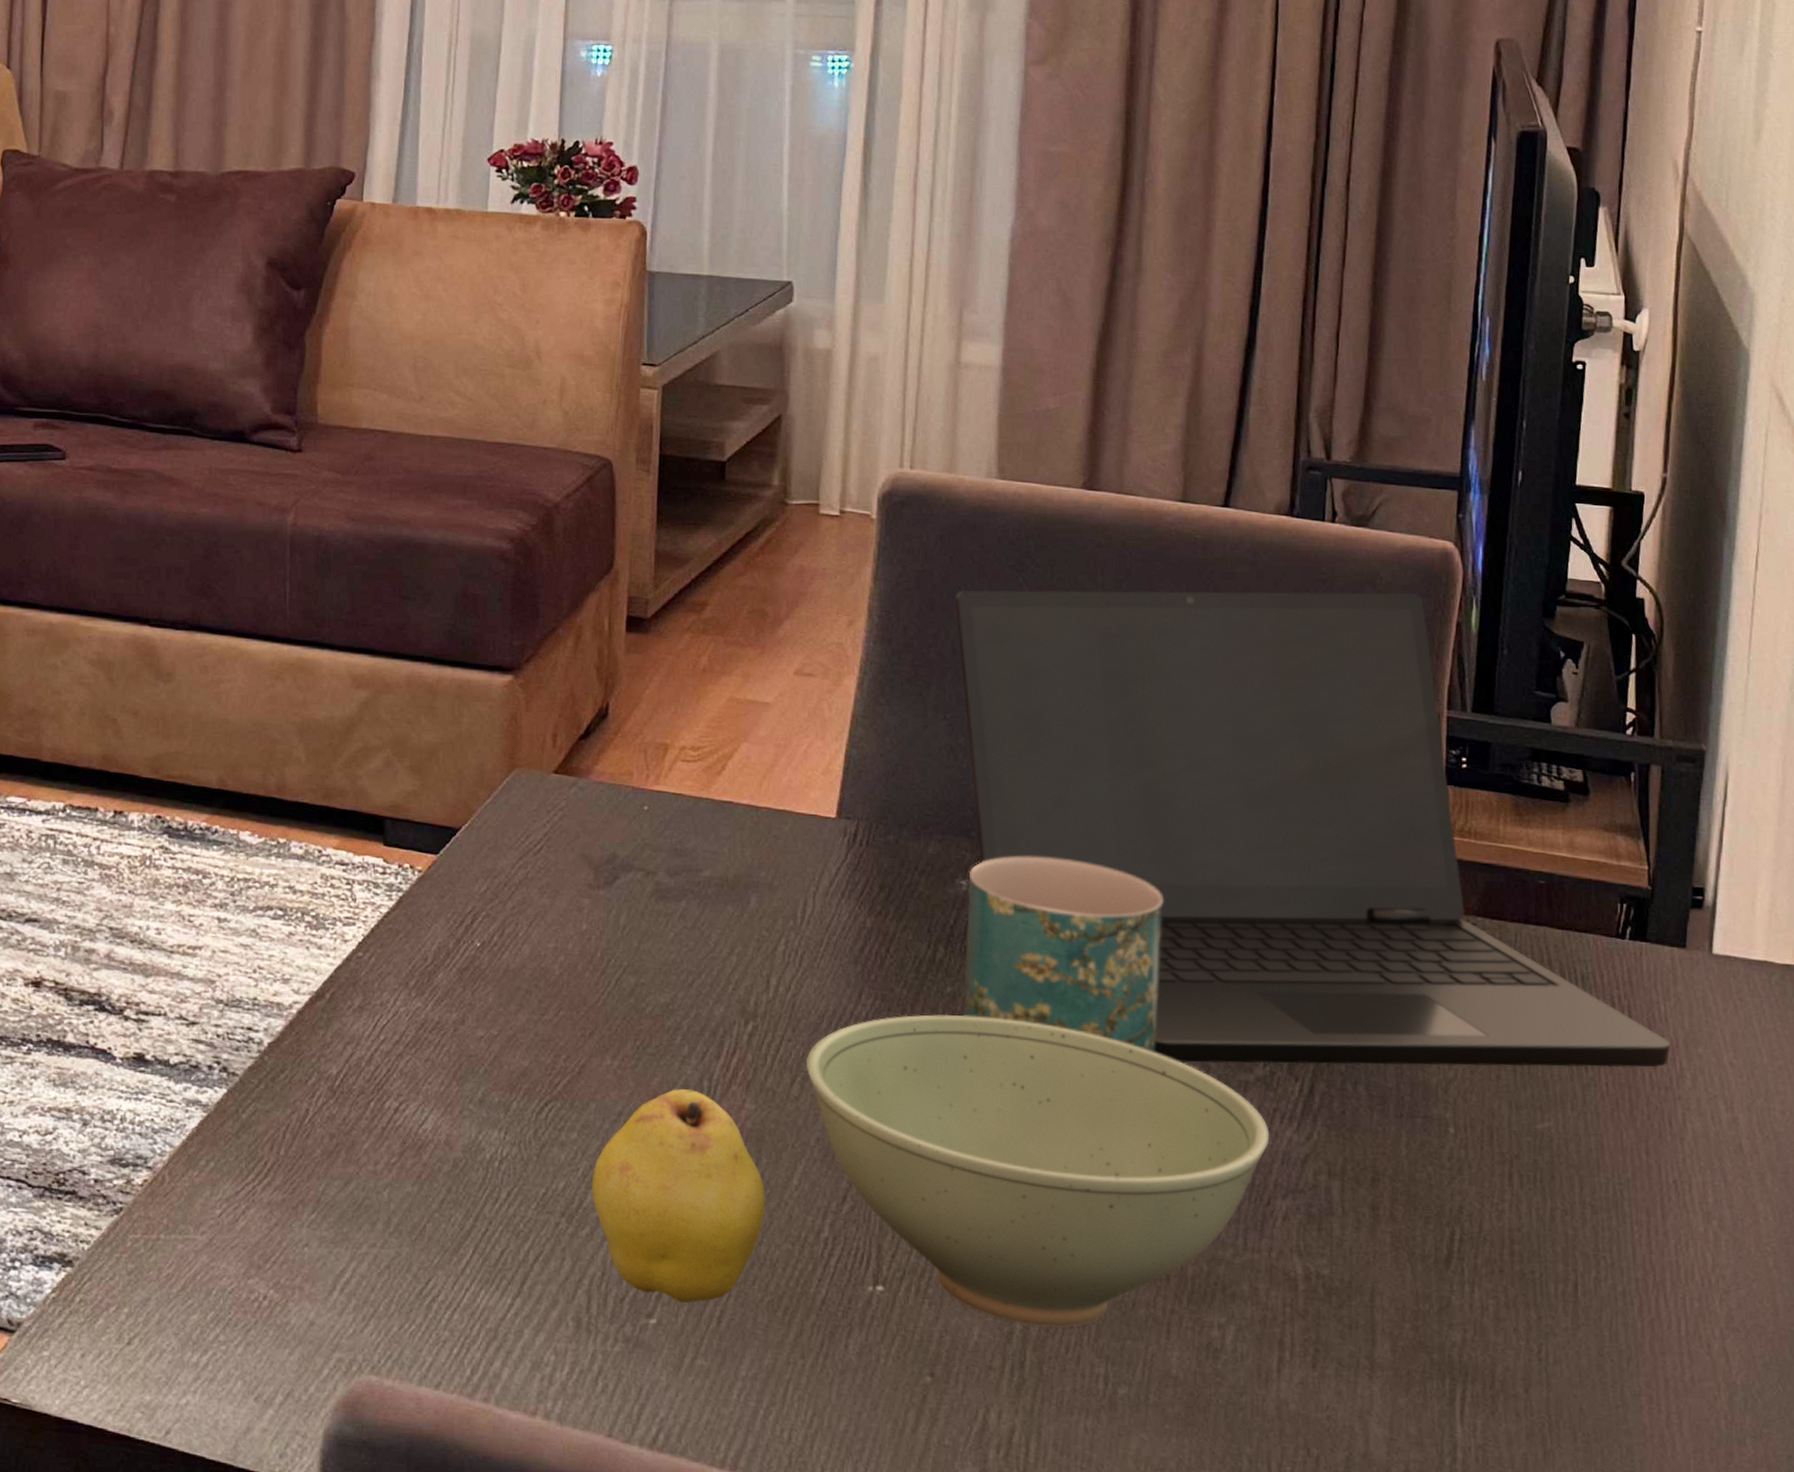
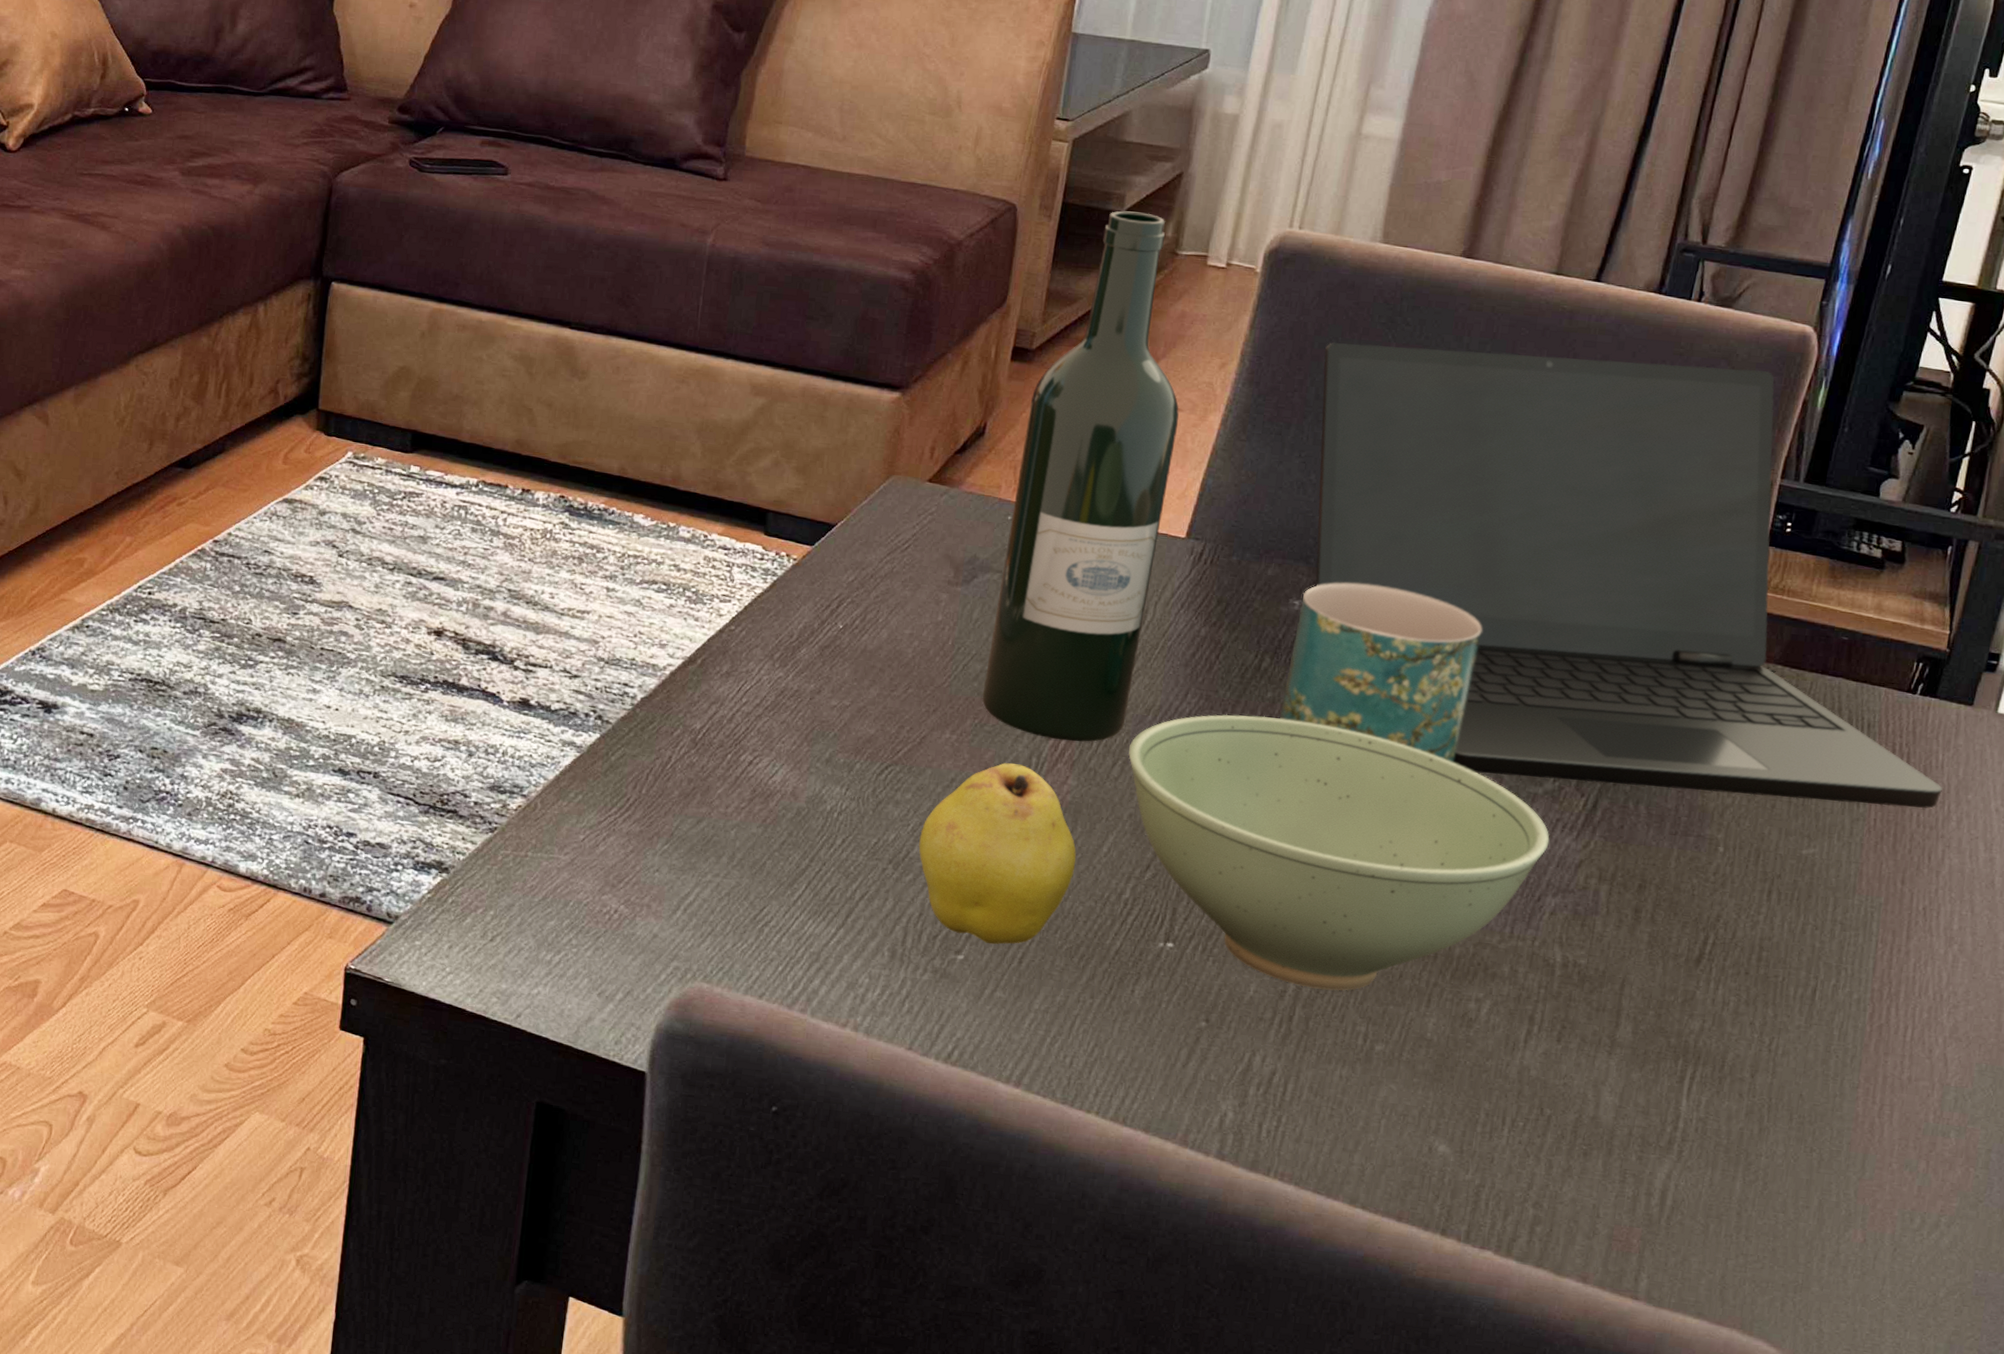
wine bottle: none [640,460,812,1059] -> present [982,211,1179,742]

